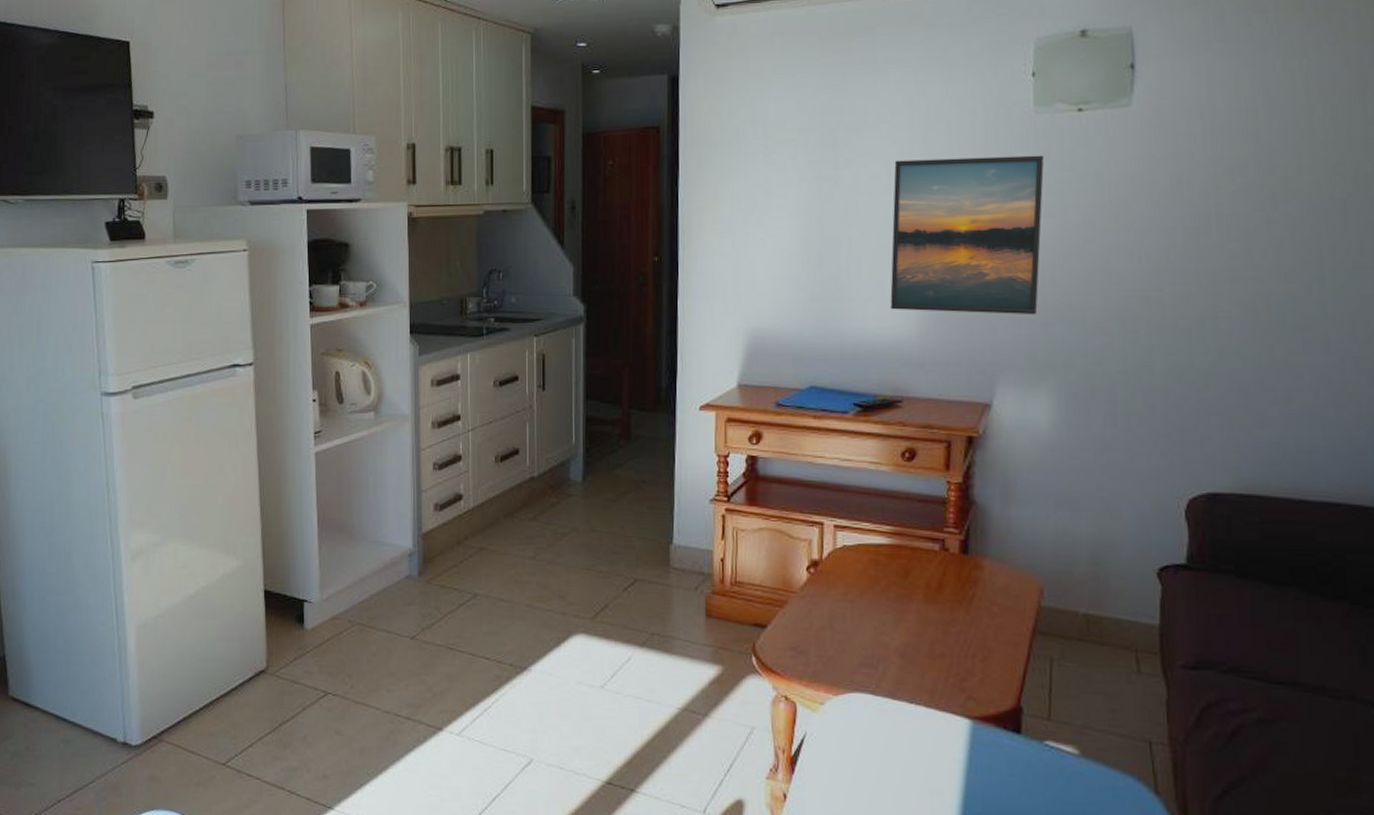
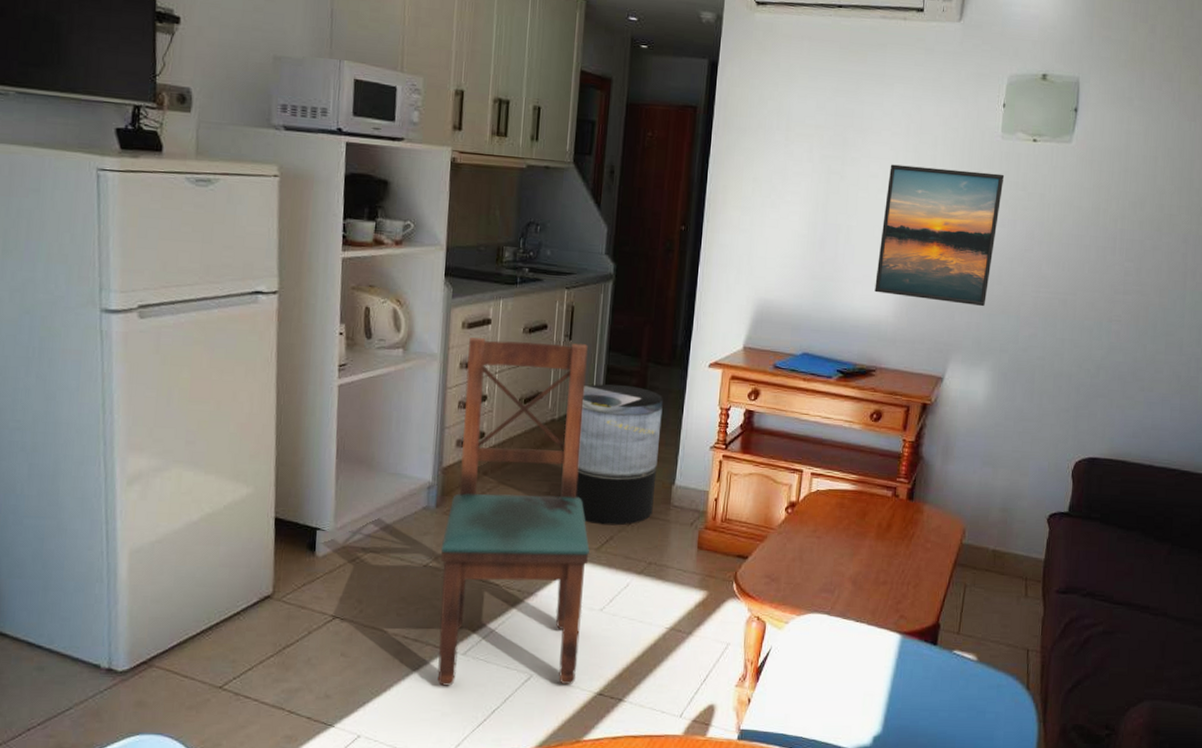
dining chair: none [426,394,584,771] -> present [437,337,590,686]
trash can: none [562,435,652,592] -> present [574,384,663,526]

